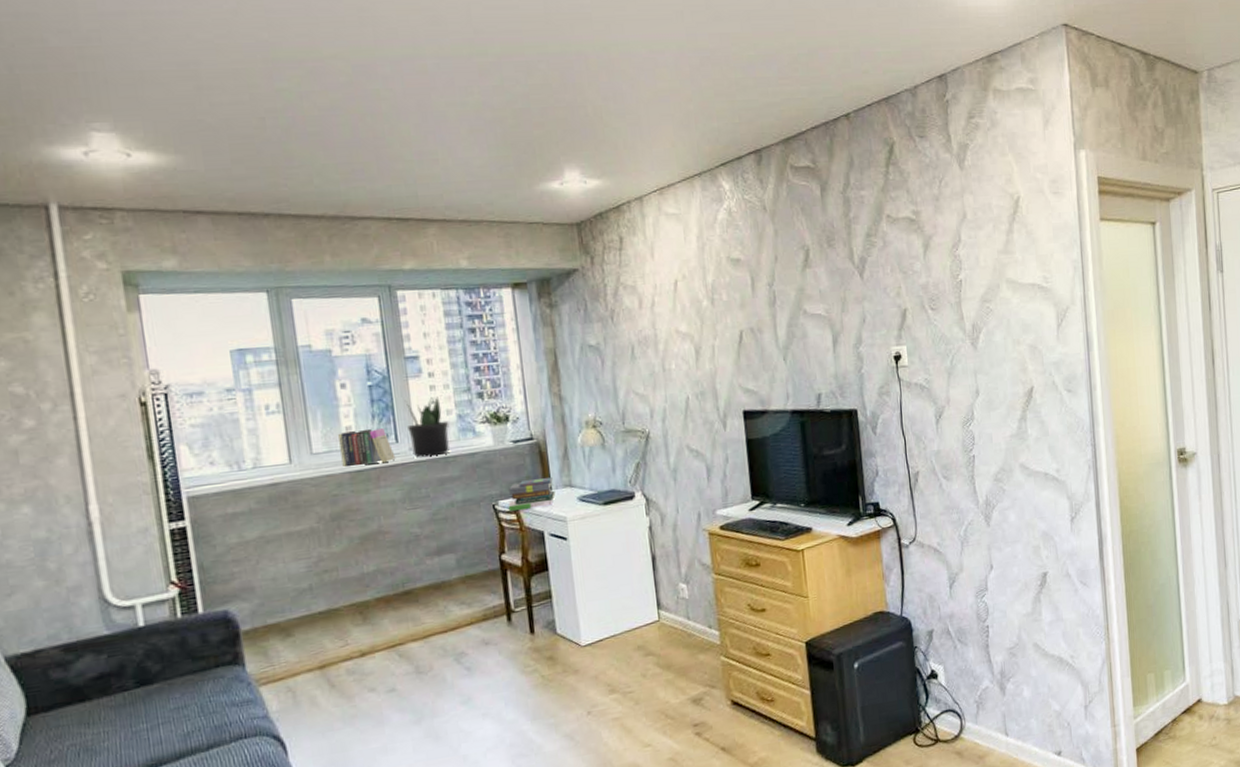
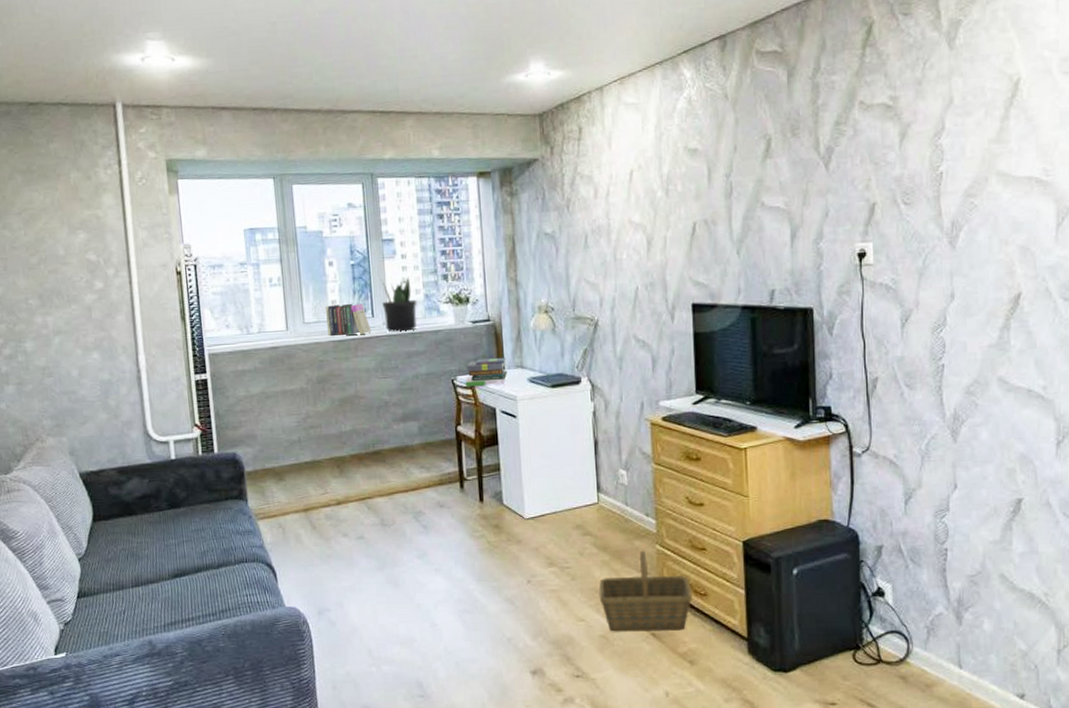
basket: none [664,663,760,753] -> present [598,550,693,632]

